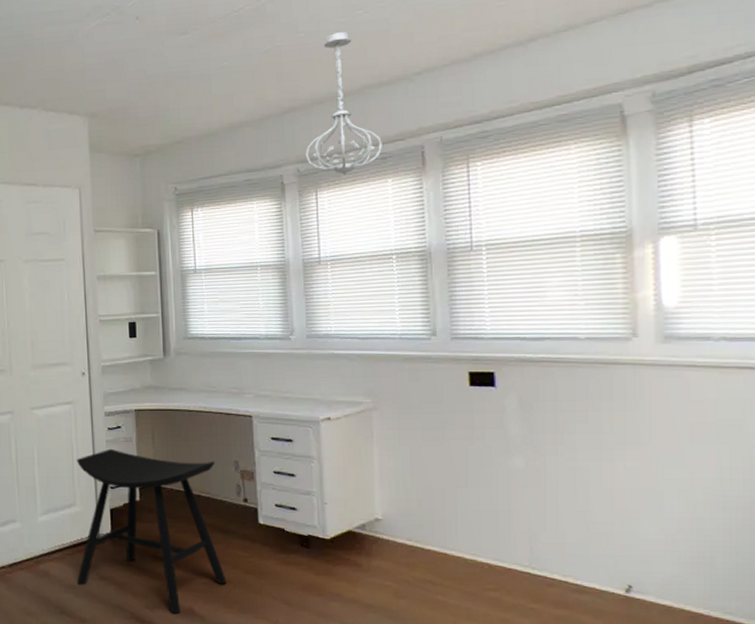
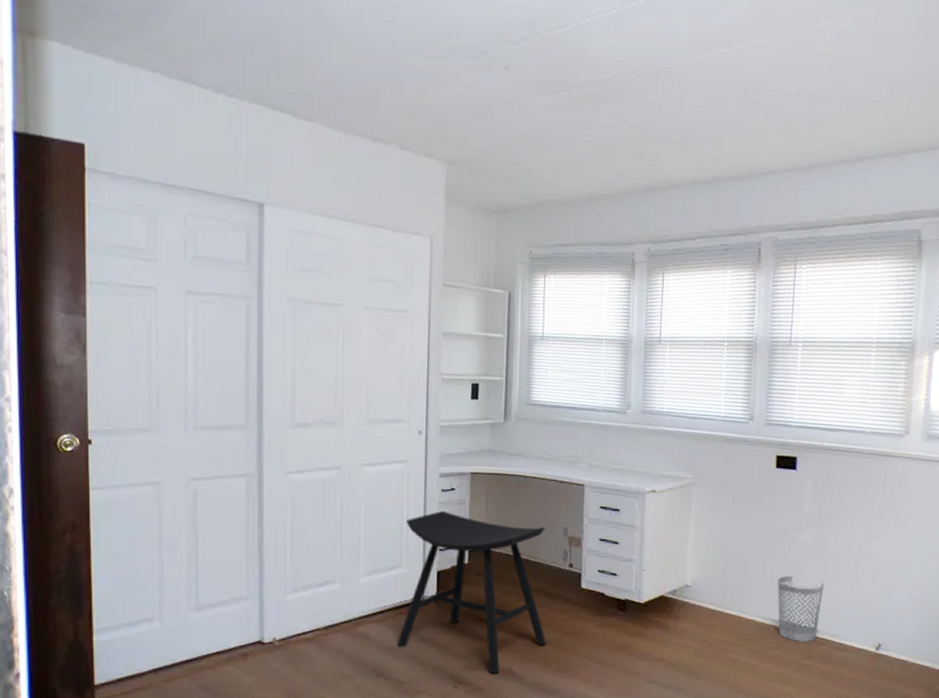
ceiling light fixture: present [305,32,382,176] -> none [657,121,726,261]
wastebasket: none [487,506,547,582] -> present [777,575,824,642]

